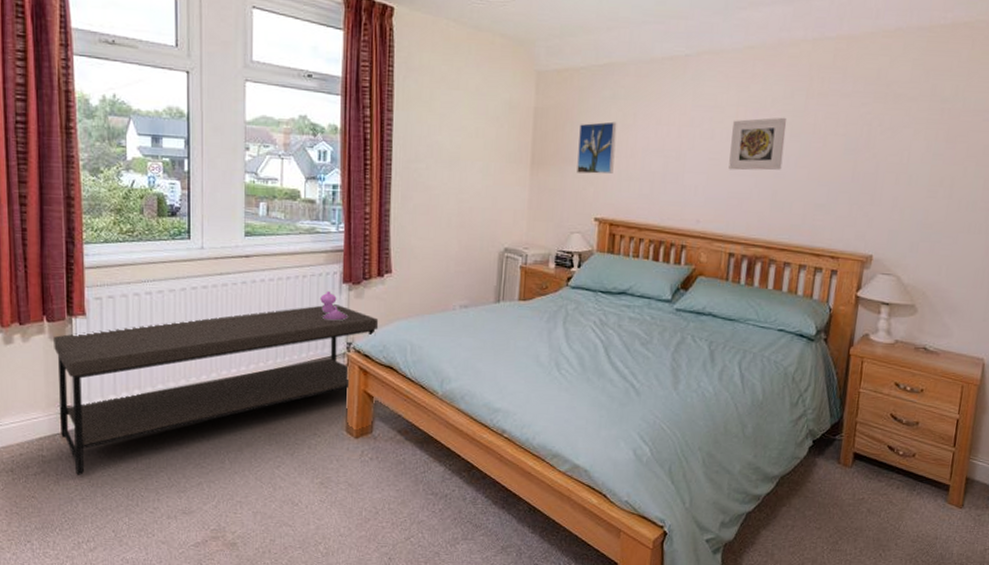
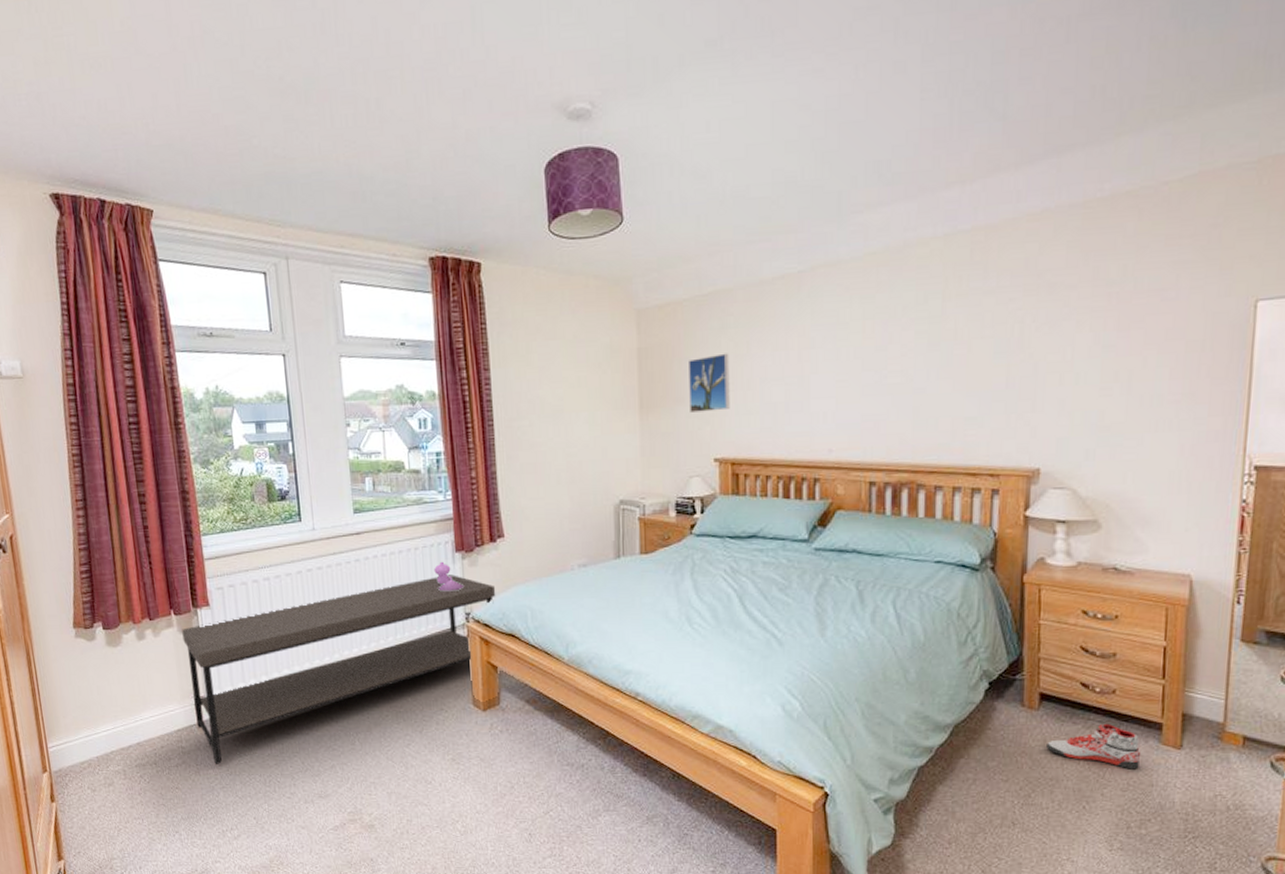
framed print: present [728,117,787,171] -> none [860,325,923,391]
sneaker: none [855,482,930,524] -> present [1046,723,1140,770]

